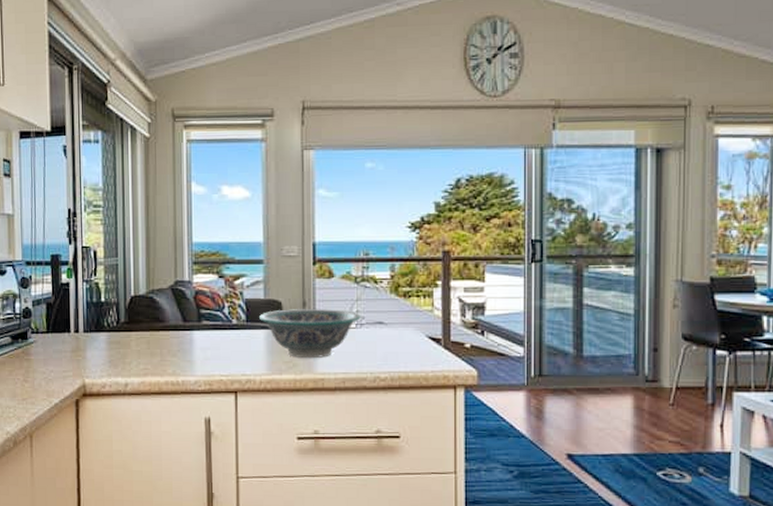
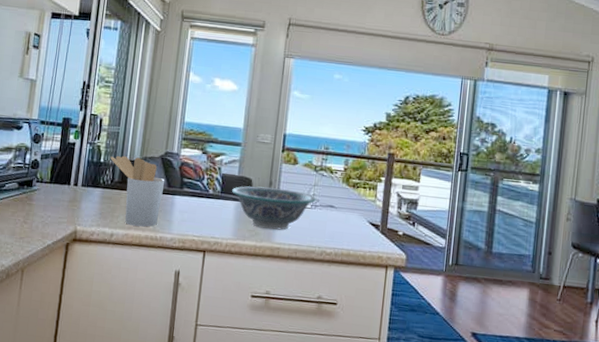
utensil holder: none [112,291,179,371] -> present [110,155,165,227]

